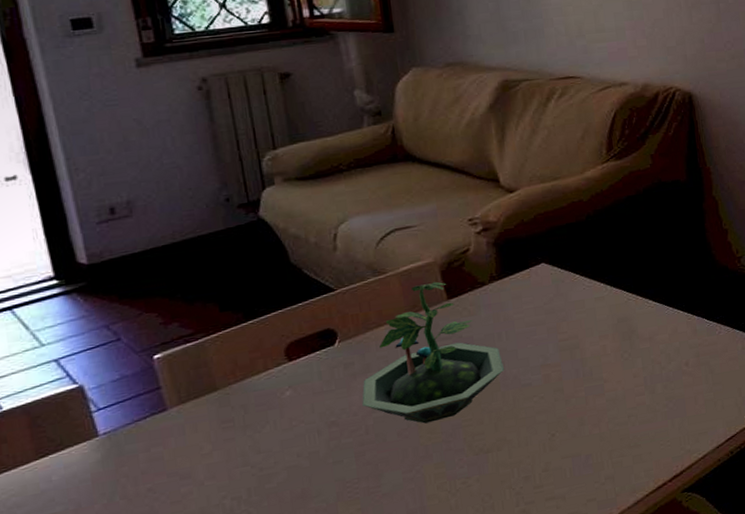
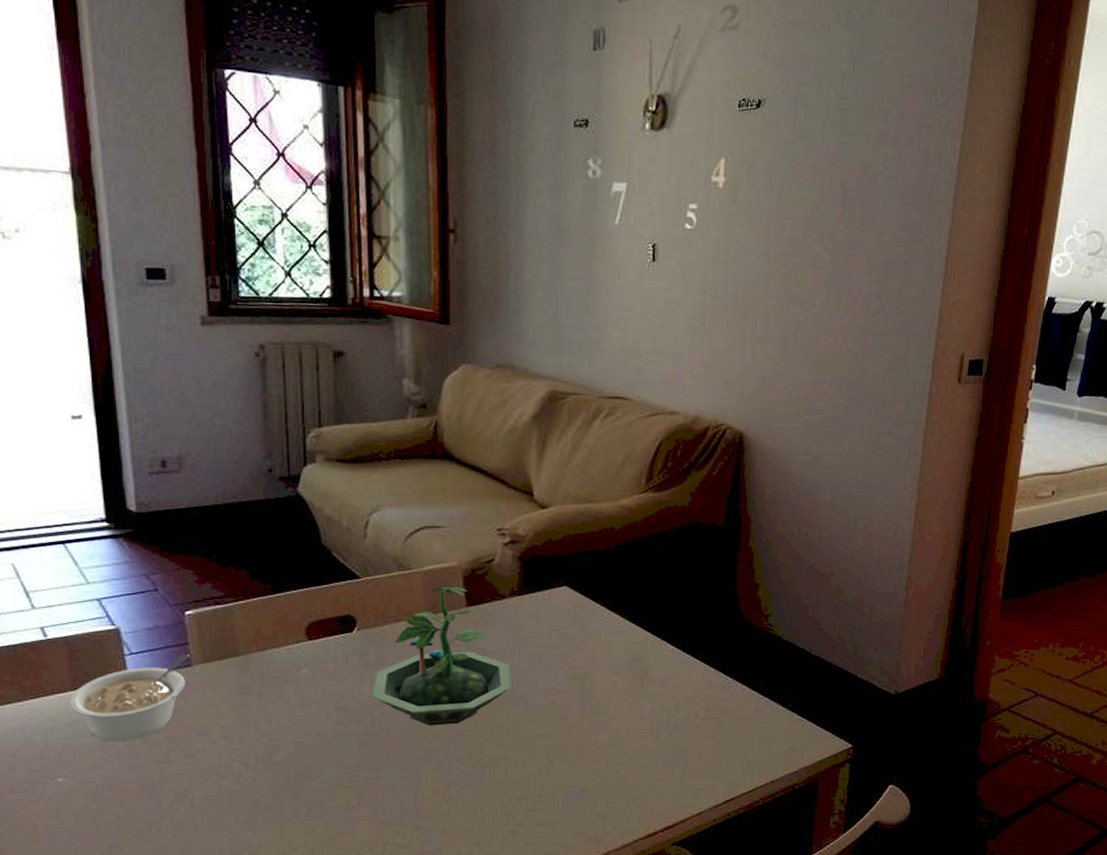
legume: none [35,399,163,506] -> present [69,654,189,742]

